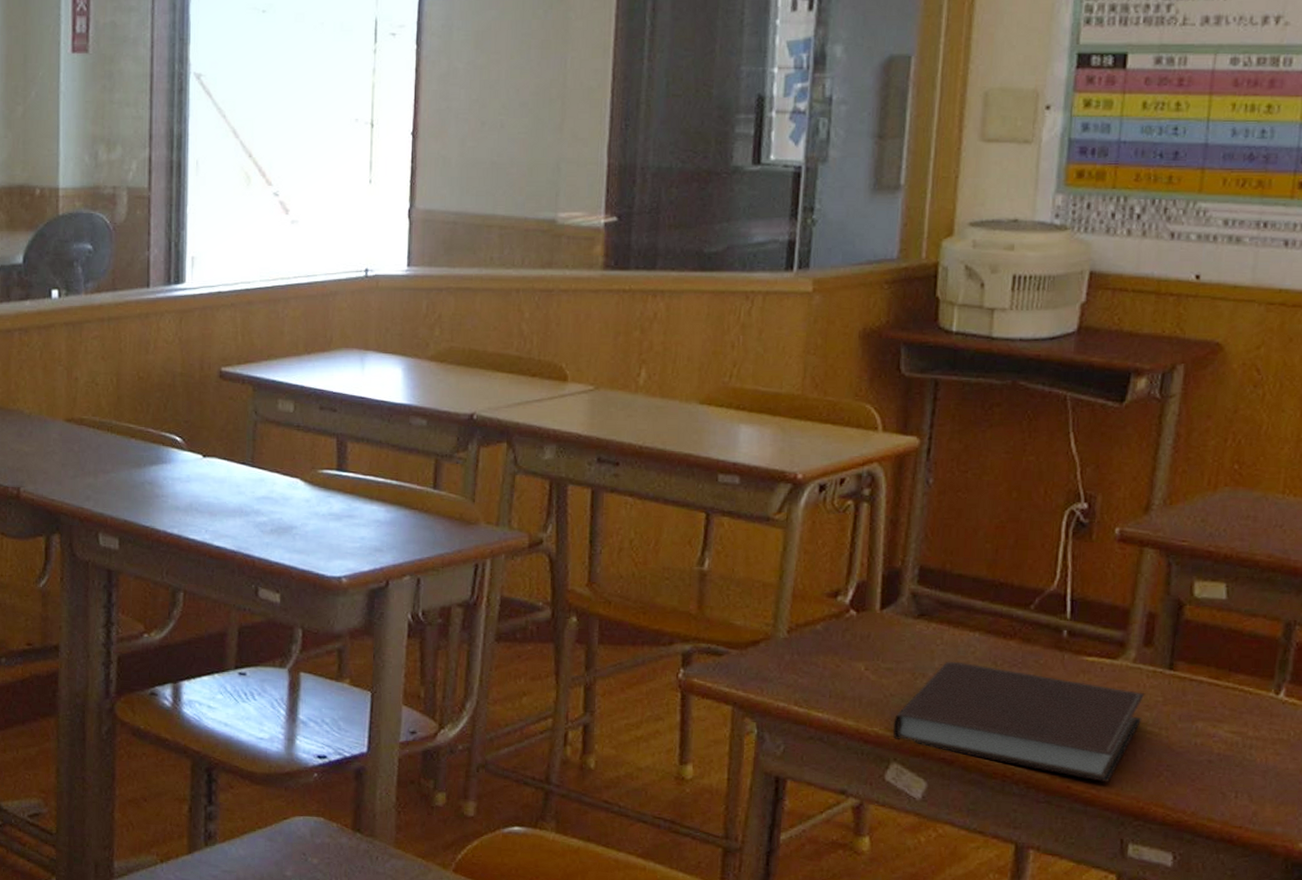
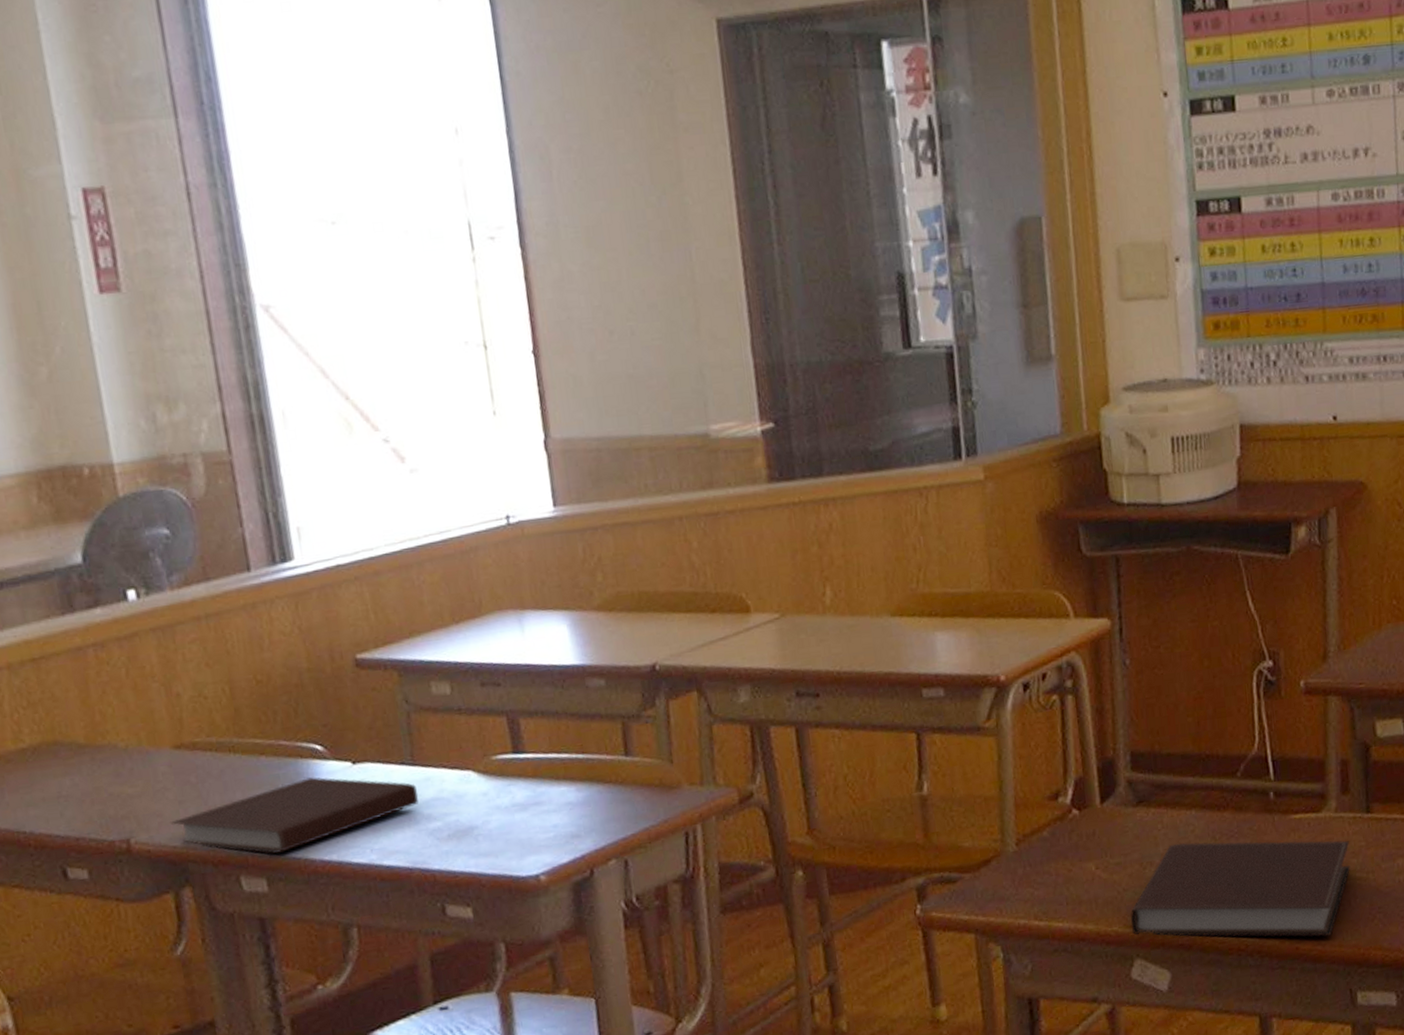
notebook: none [52,462,252,520] -> present [169,777,419,854]

